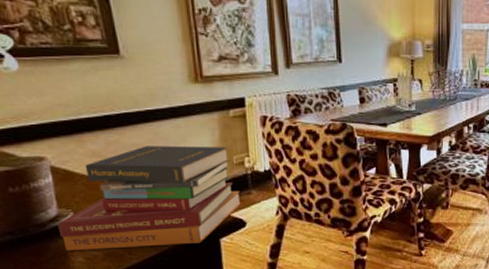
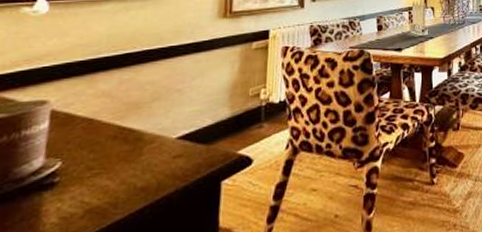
books: present [57,146,241,251] -> none [38,79,252,211]

